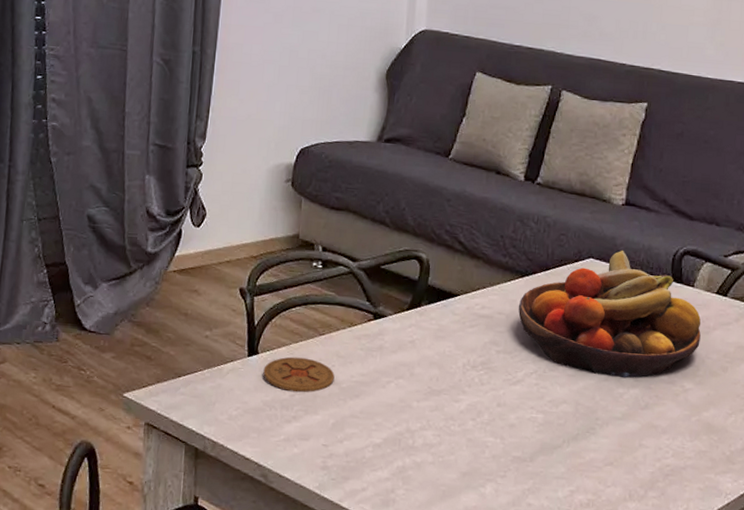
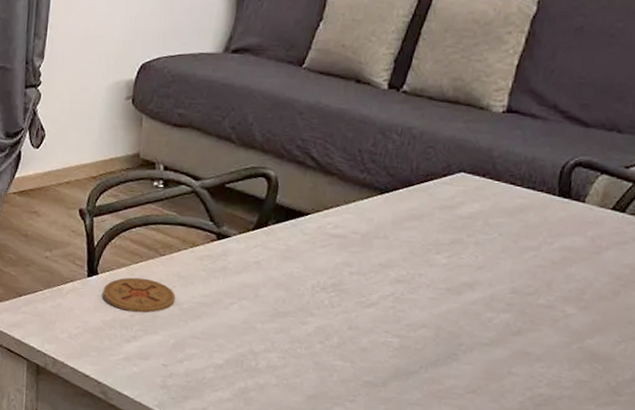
fruit bowl: present [518,250,702,379] -> none [375,162,591,302]

